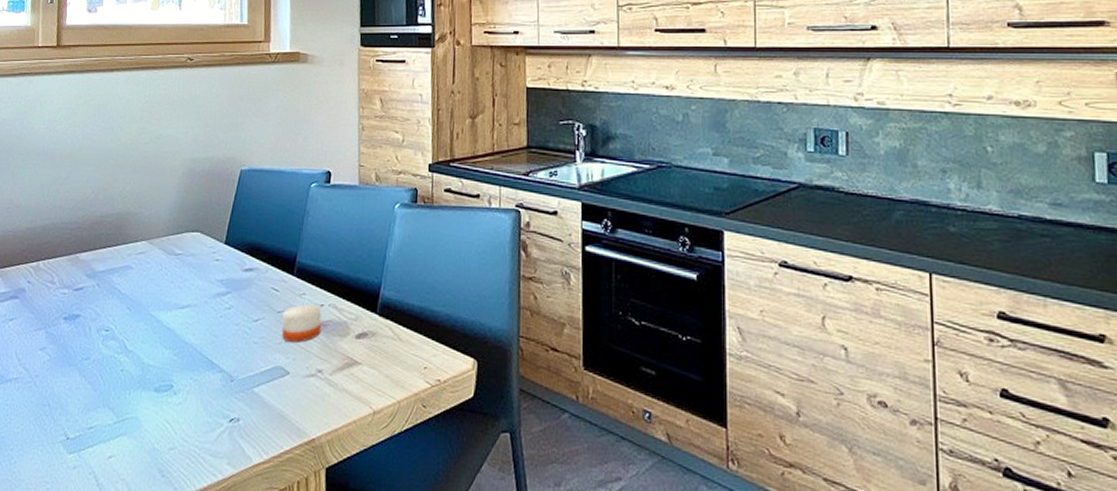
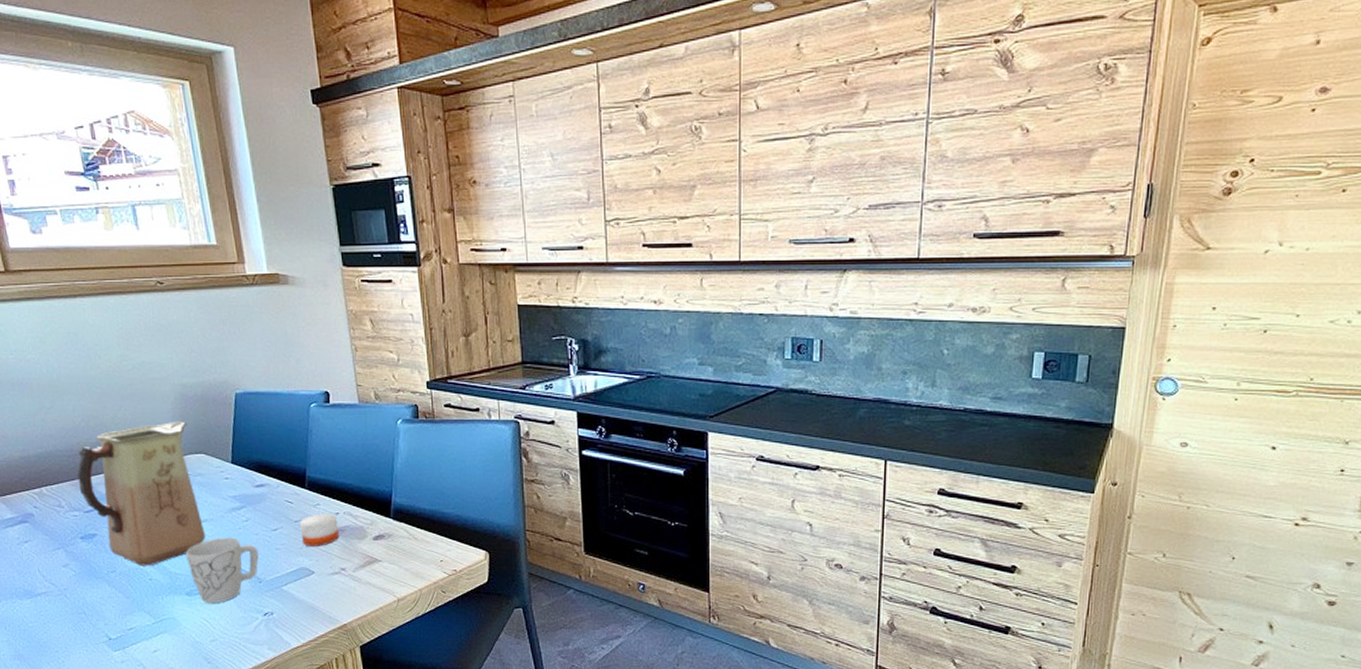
vase: none [74,196,190,355] -> present [77,421,205,566]
mug: none [162,326,236,404] -> present [186,537,259,604]

